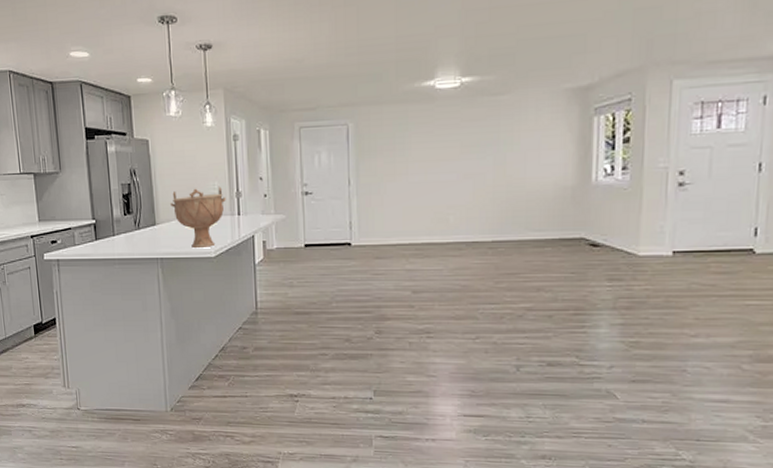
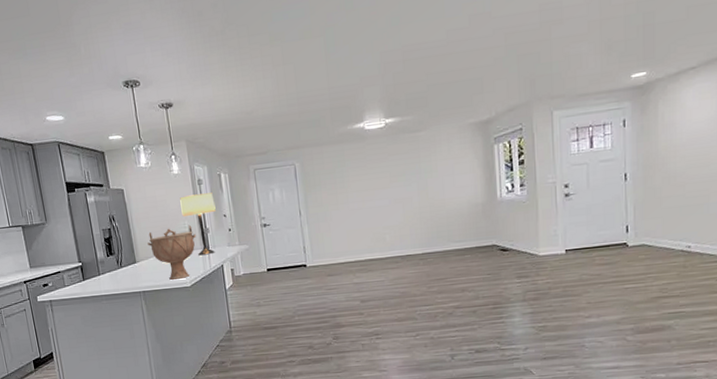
table lamp: none [211,151,251,223] -> present [180,192,216,256]

